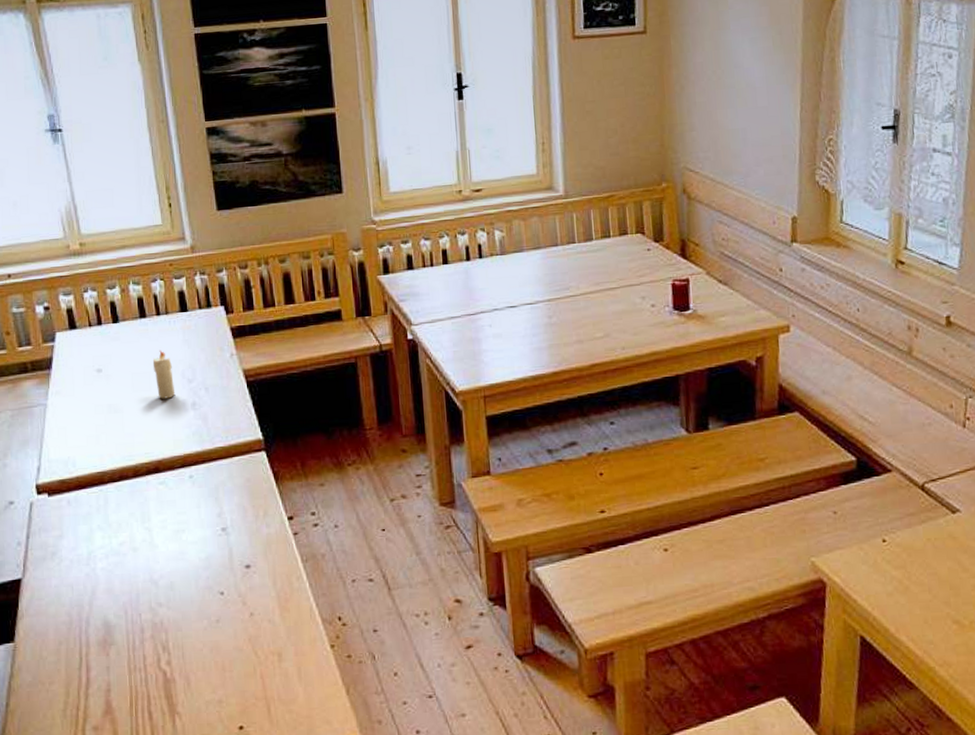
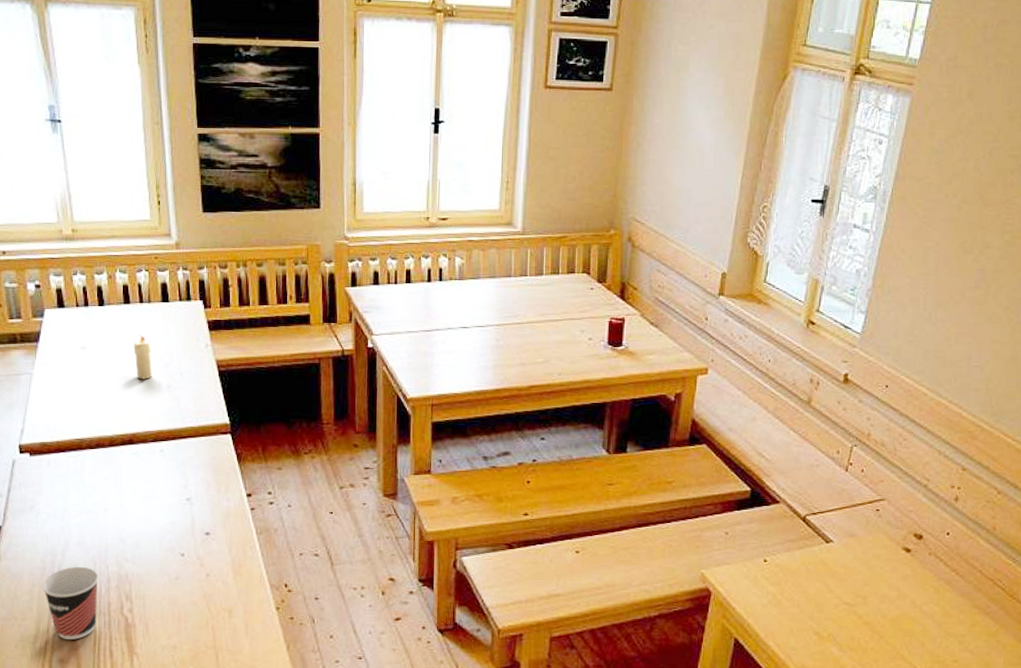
cup: none [69,616,132,703] -> present [42,566,99,640]

